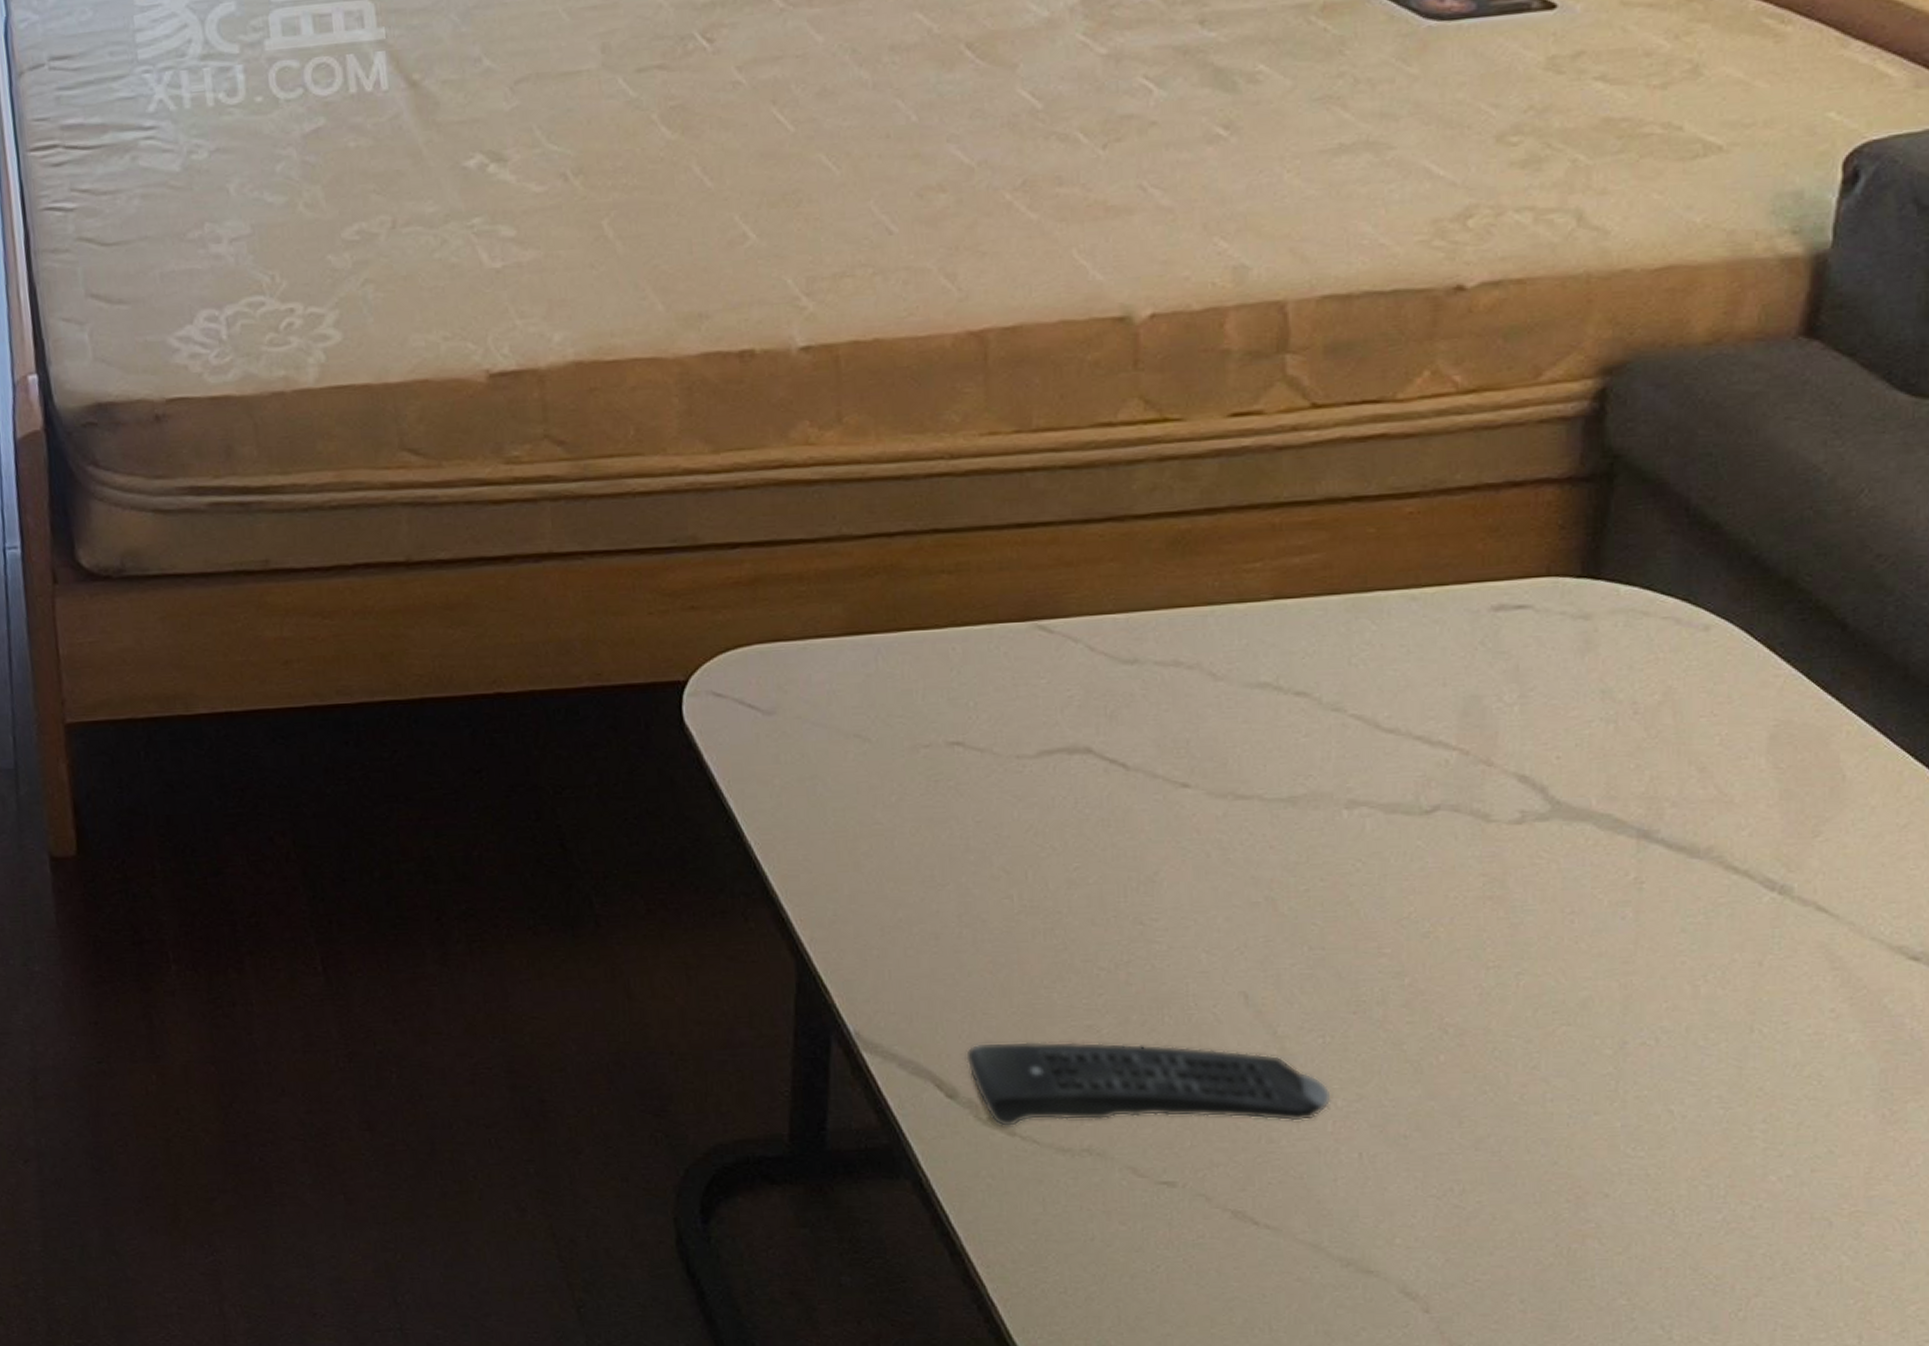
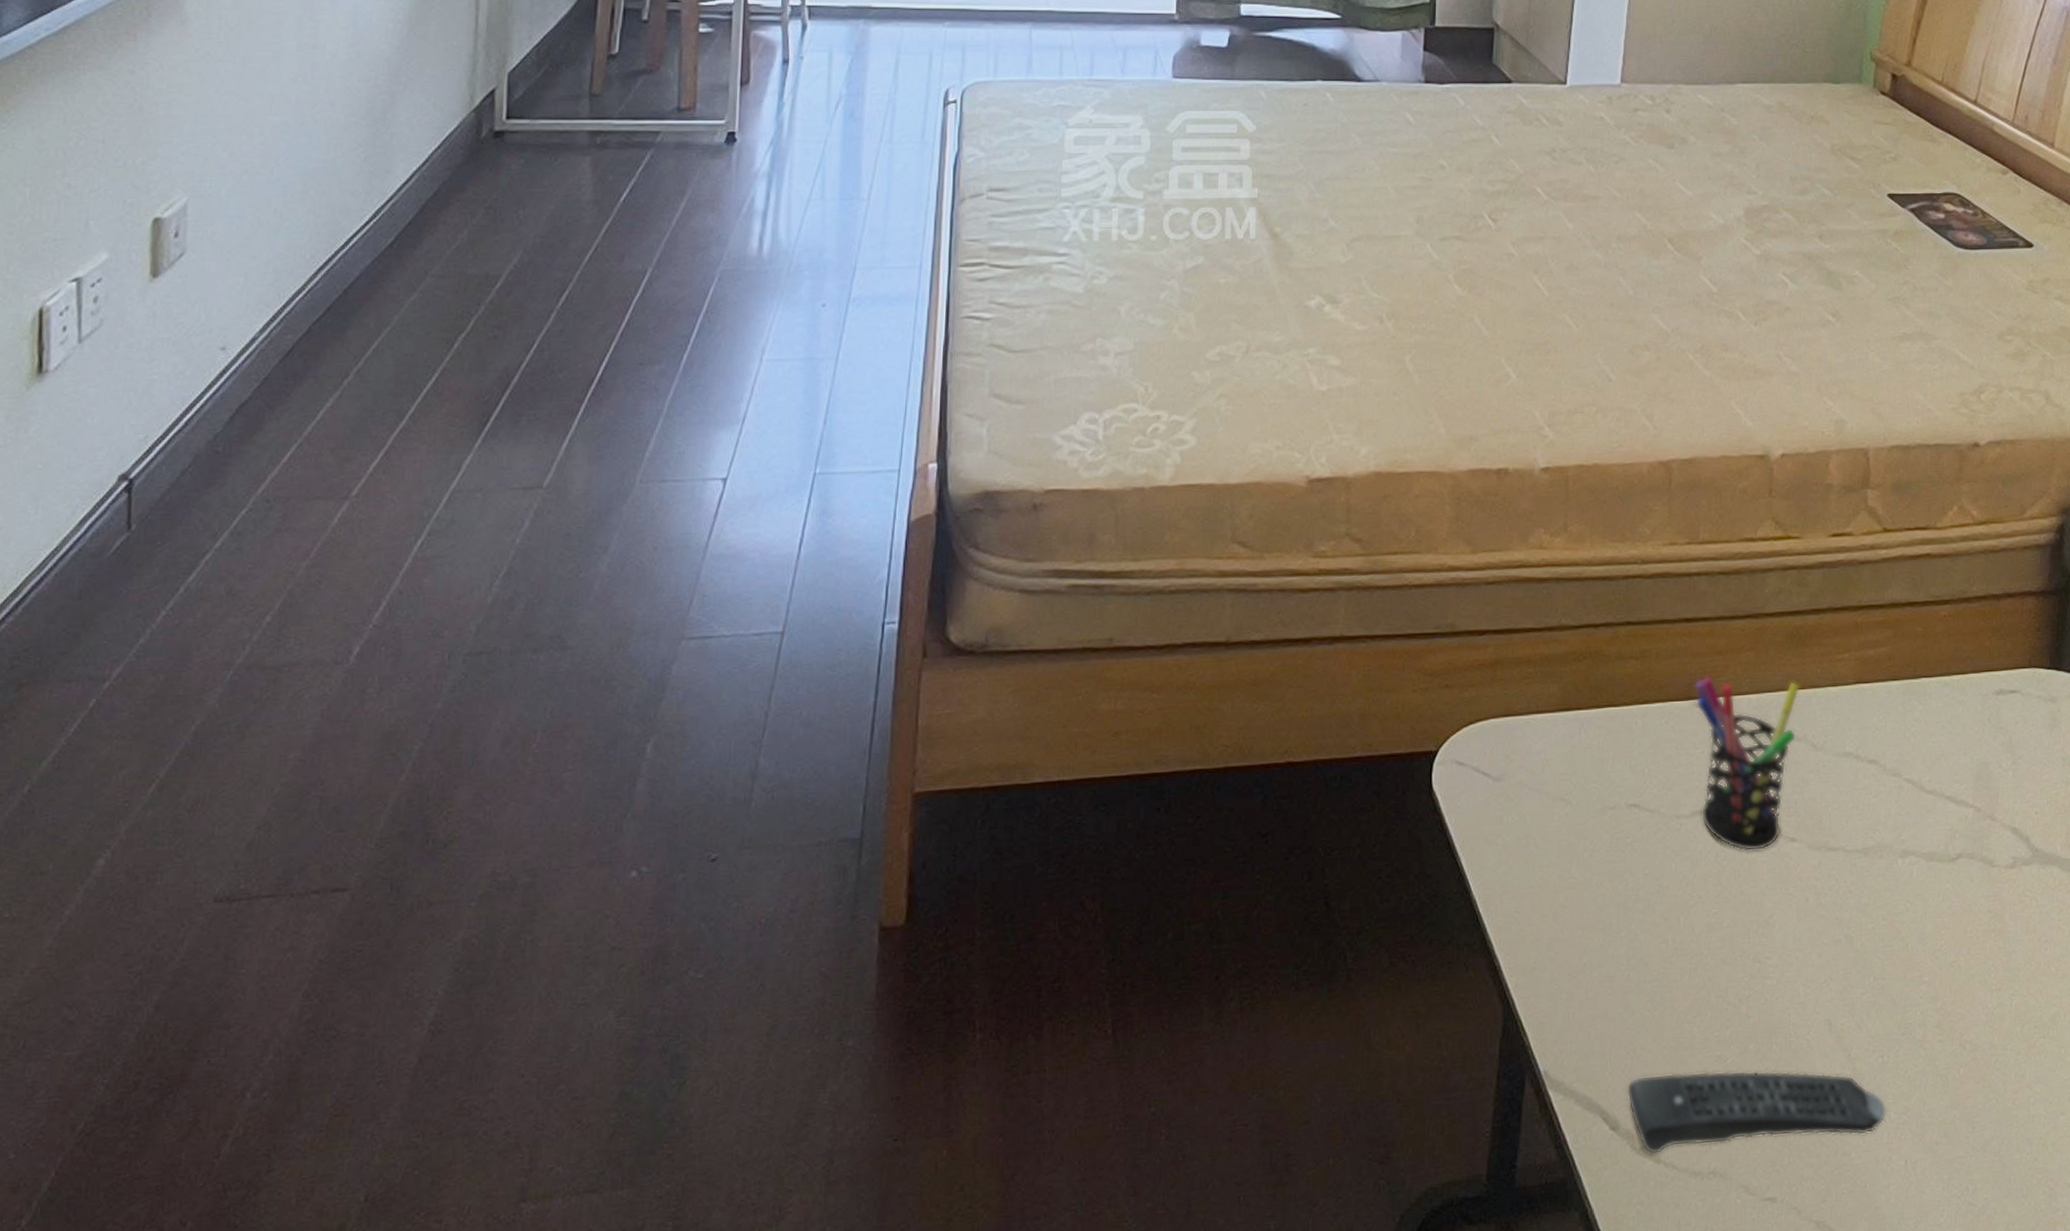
pen holder: none [1034,592,1189,798] -> present [1694,675,1800,852]

